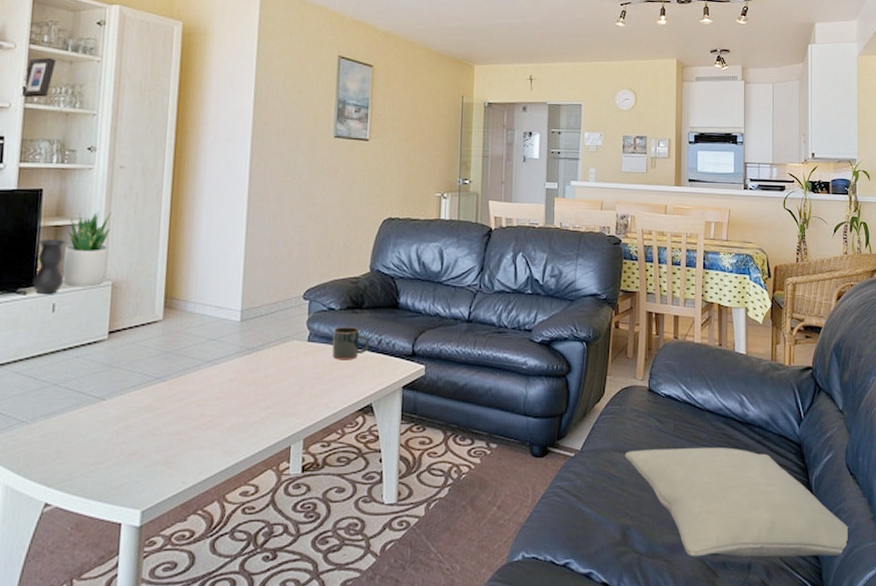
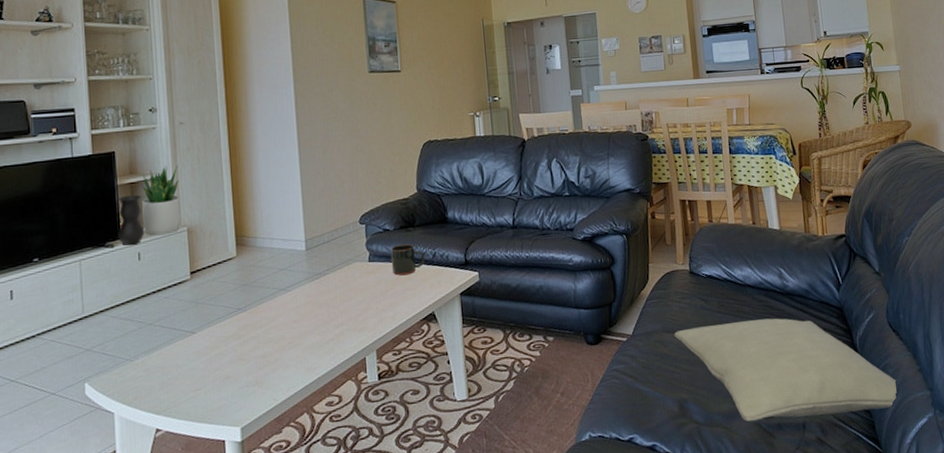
picture frame: present [19,58,57,98] -> none [82,32,111,71]

